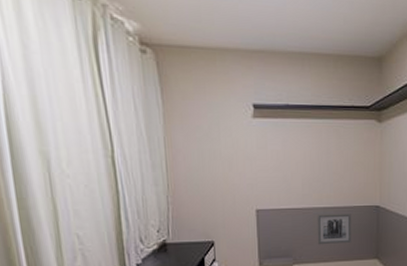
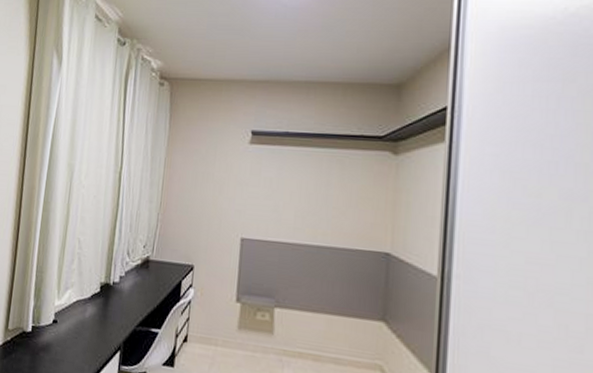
wall art: present [317,214,351,245] -> none [307,253,352,294]

